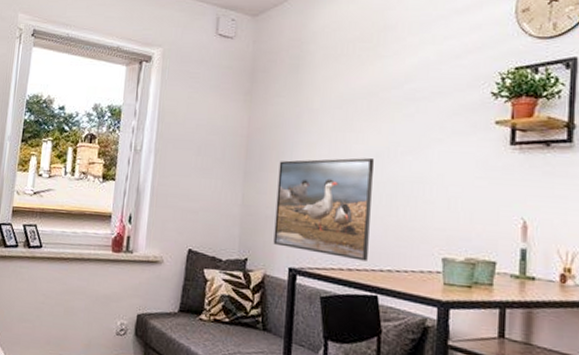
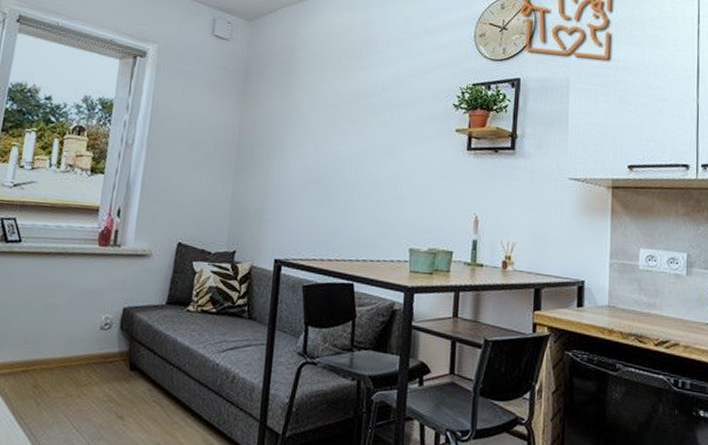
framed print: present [273,158,374,261] -> none [261,158,354,252]

